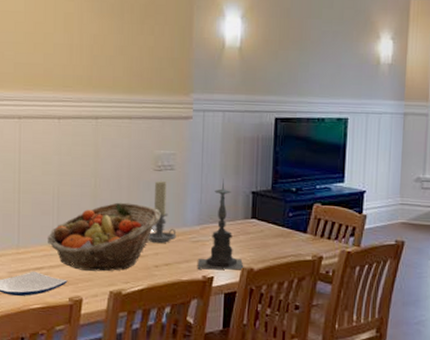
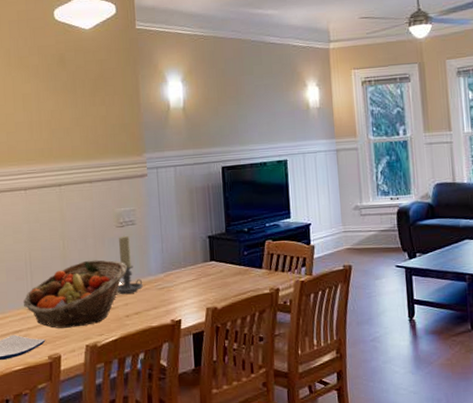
candle holder: present [198,178,244,270] -> none [166,227,208,314]

